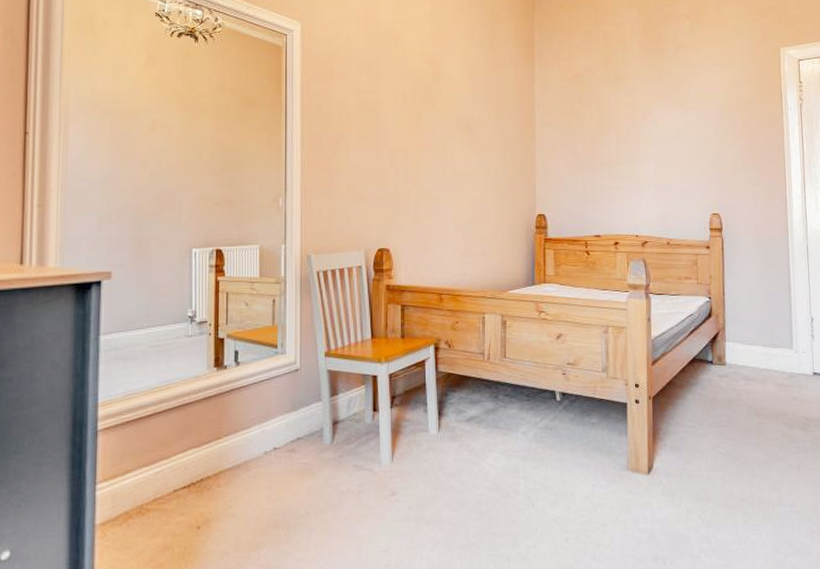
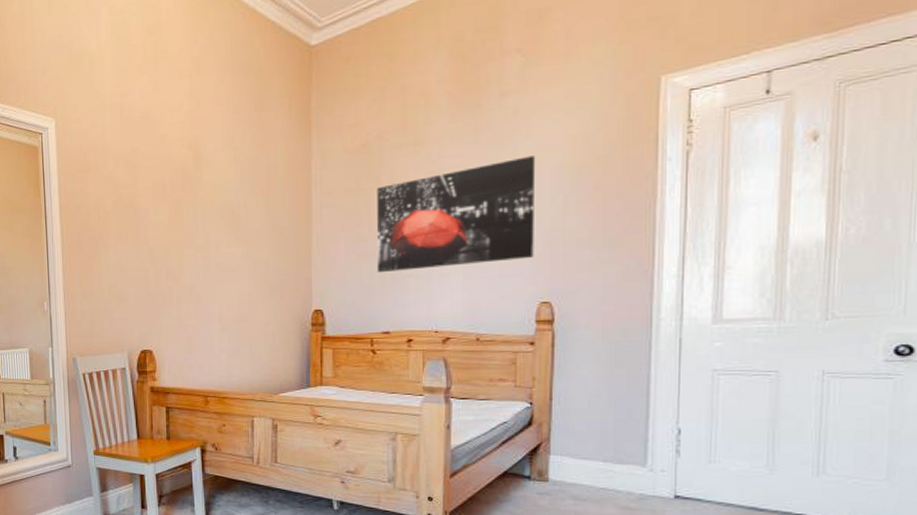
wall art: none [587,97,706,183] -> present [376,155,536,272]

